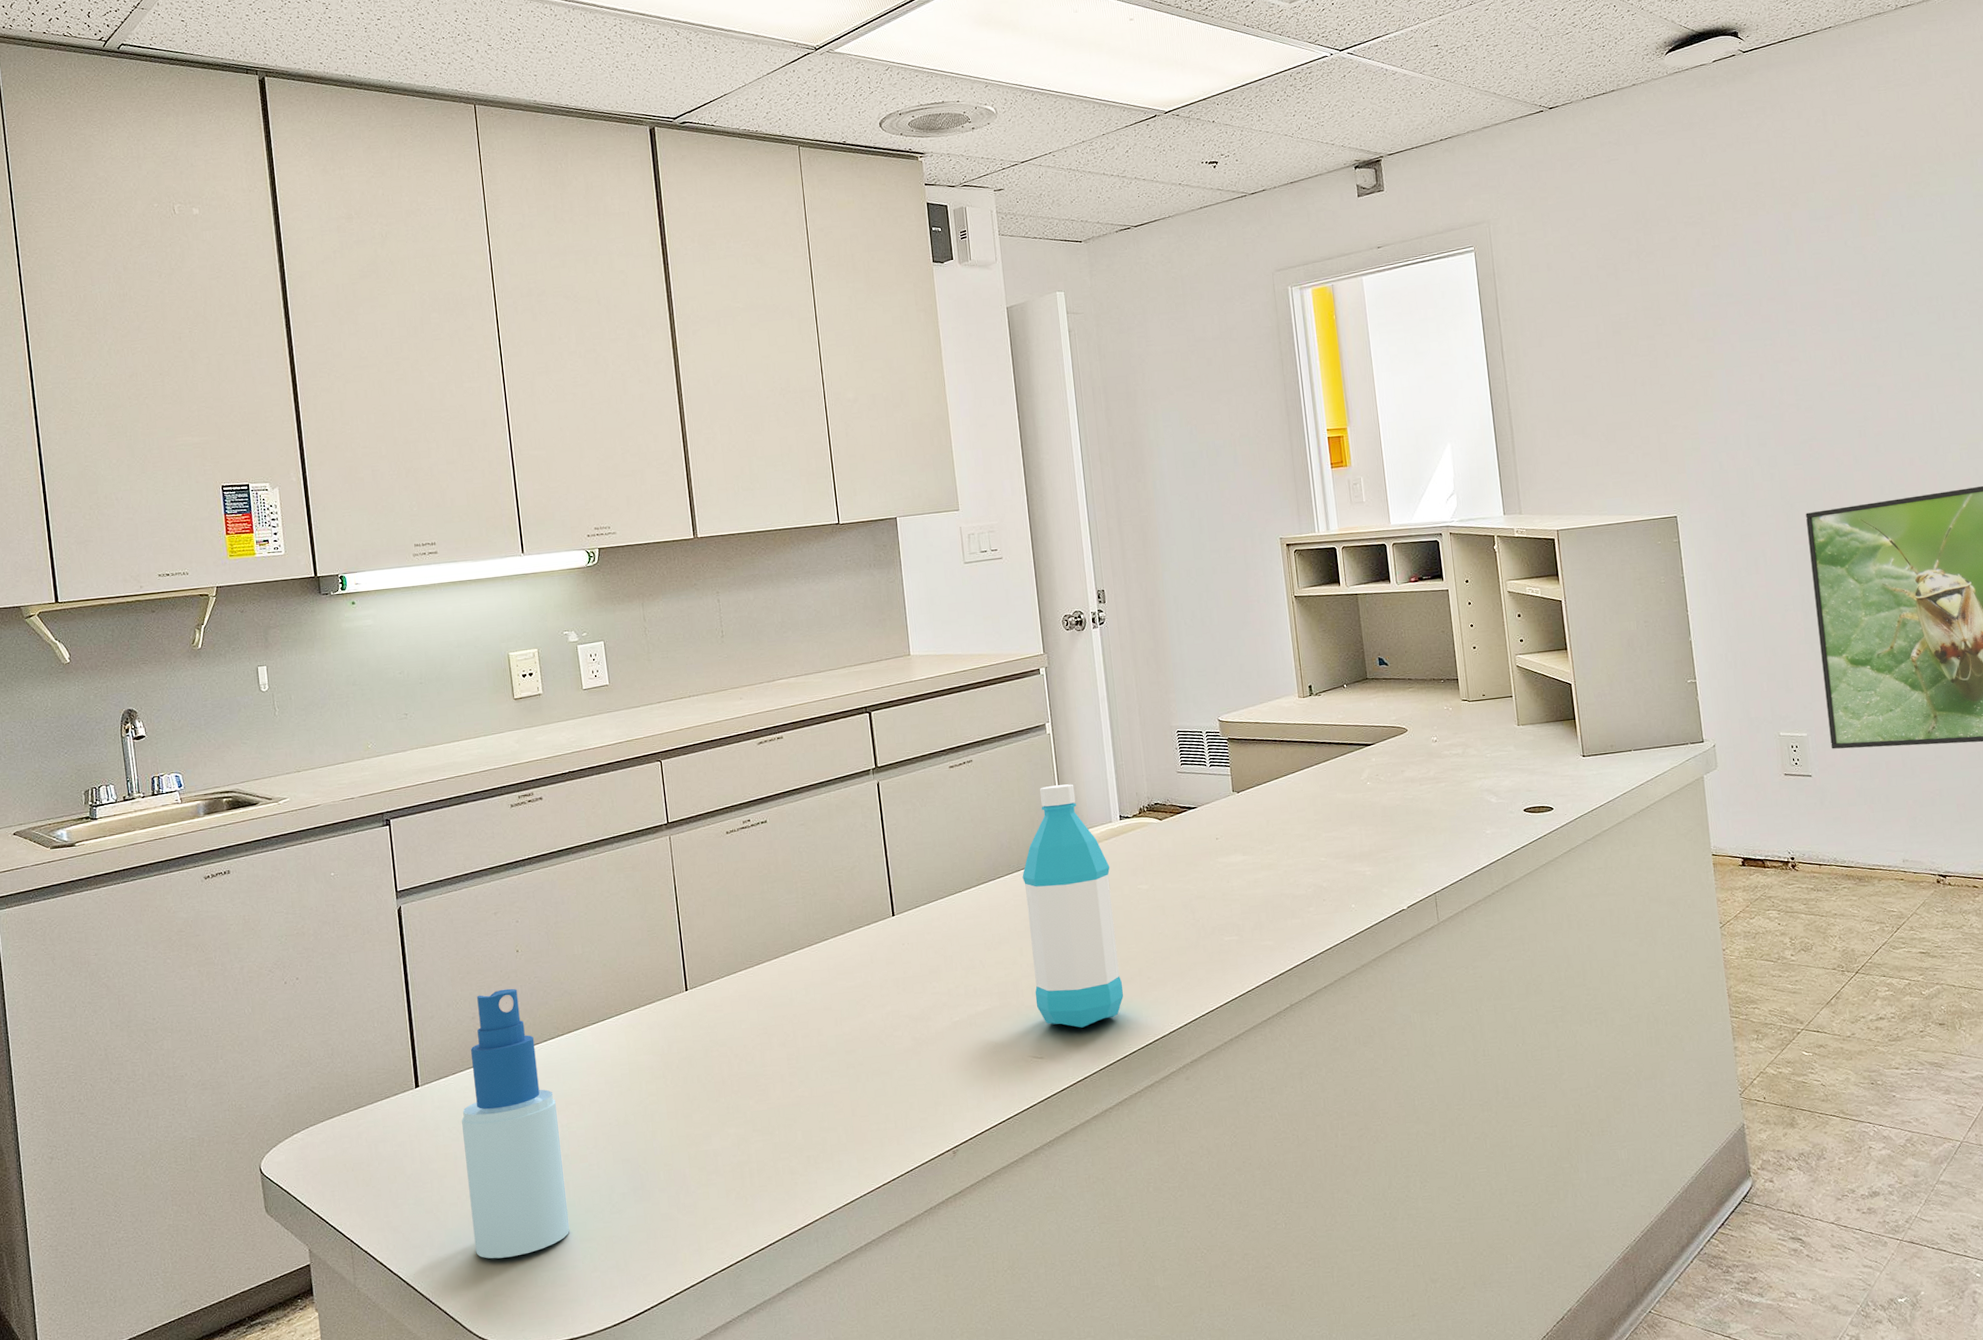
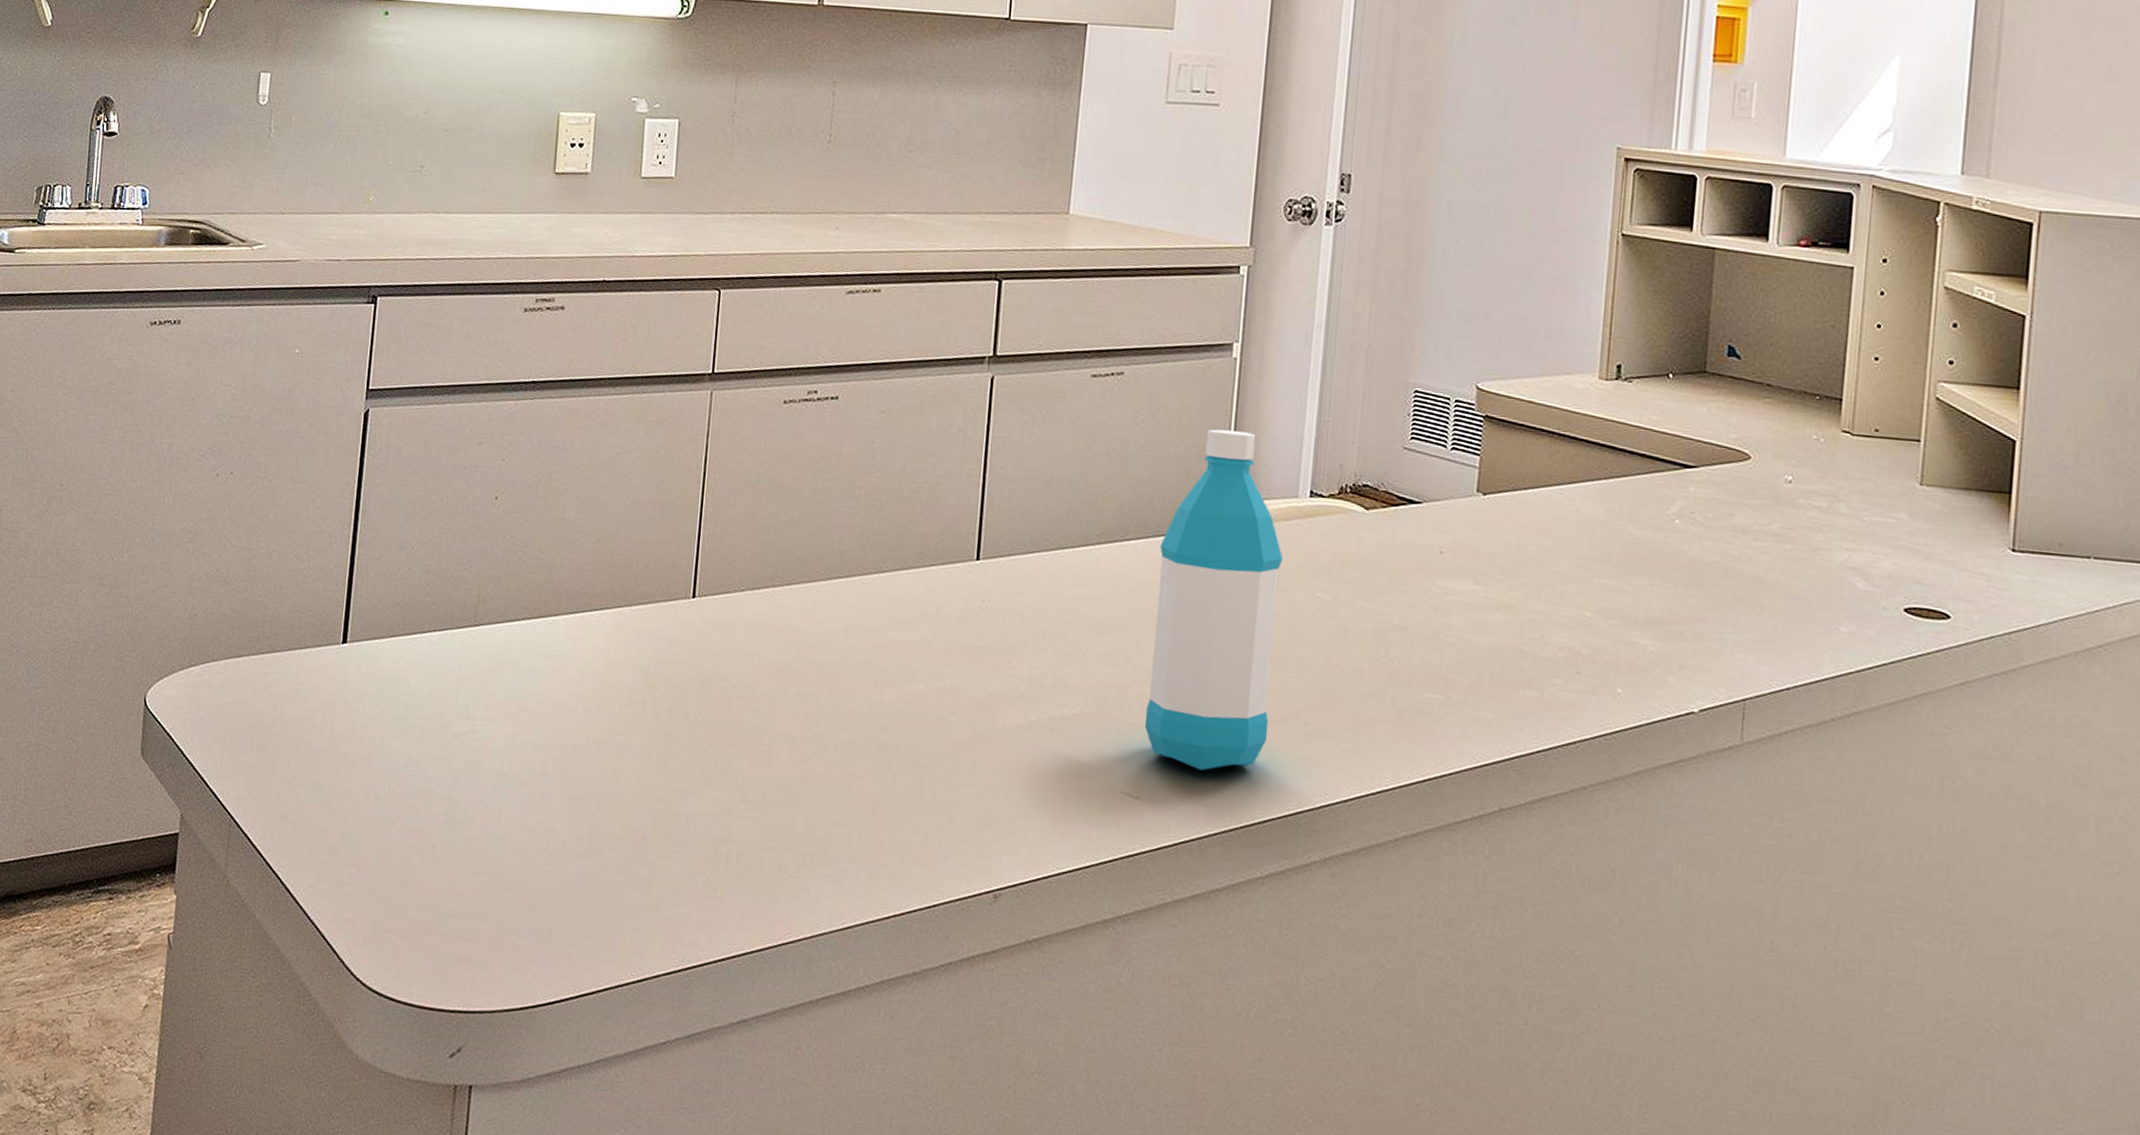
spray bottle: present [461,988,570,1259] -> none [373,542,506,889]

